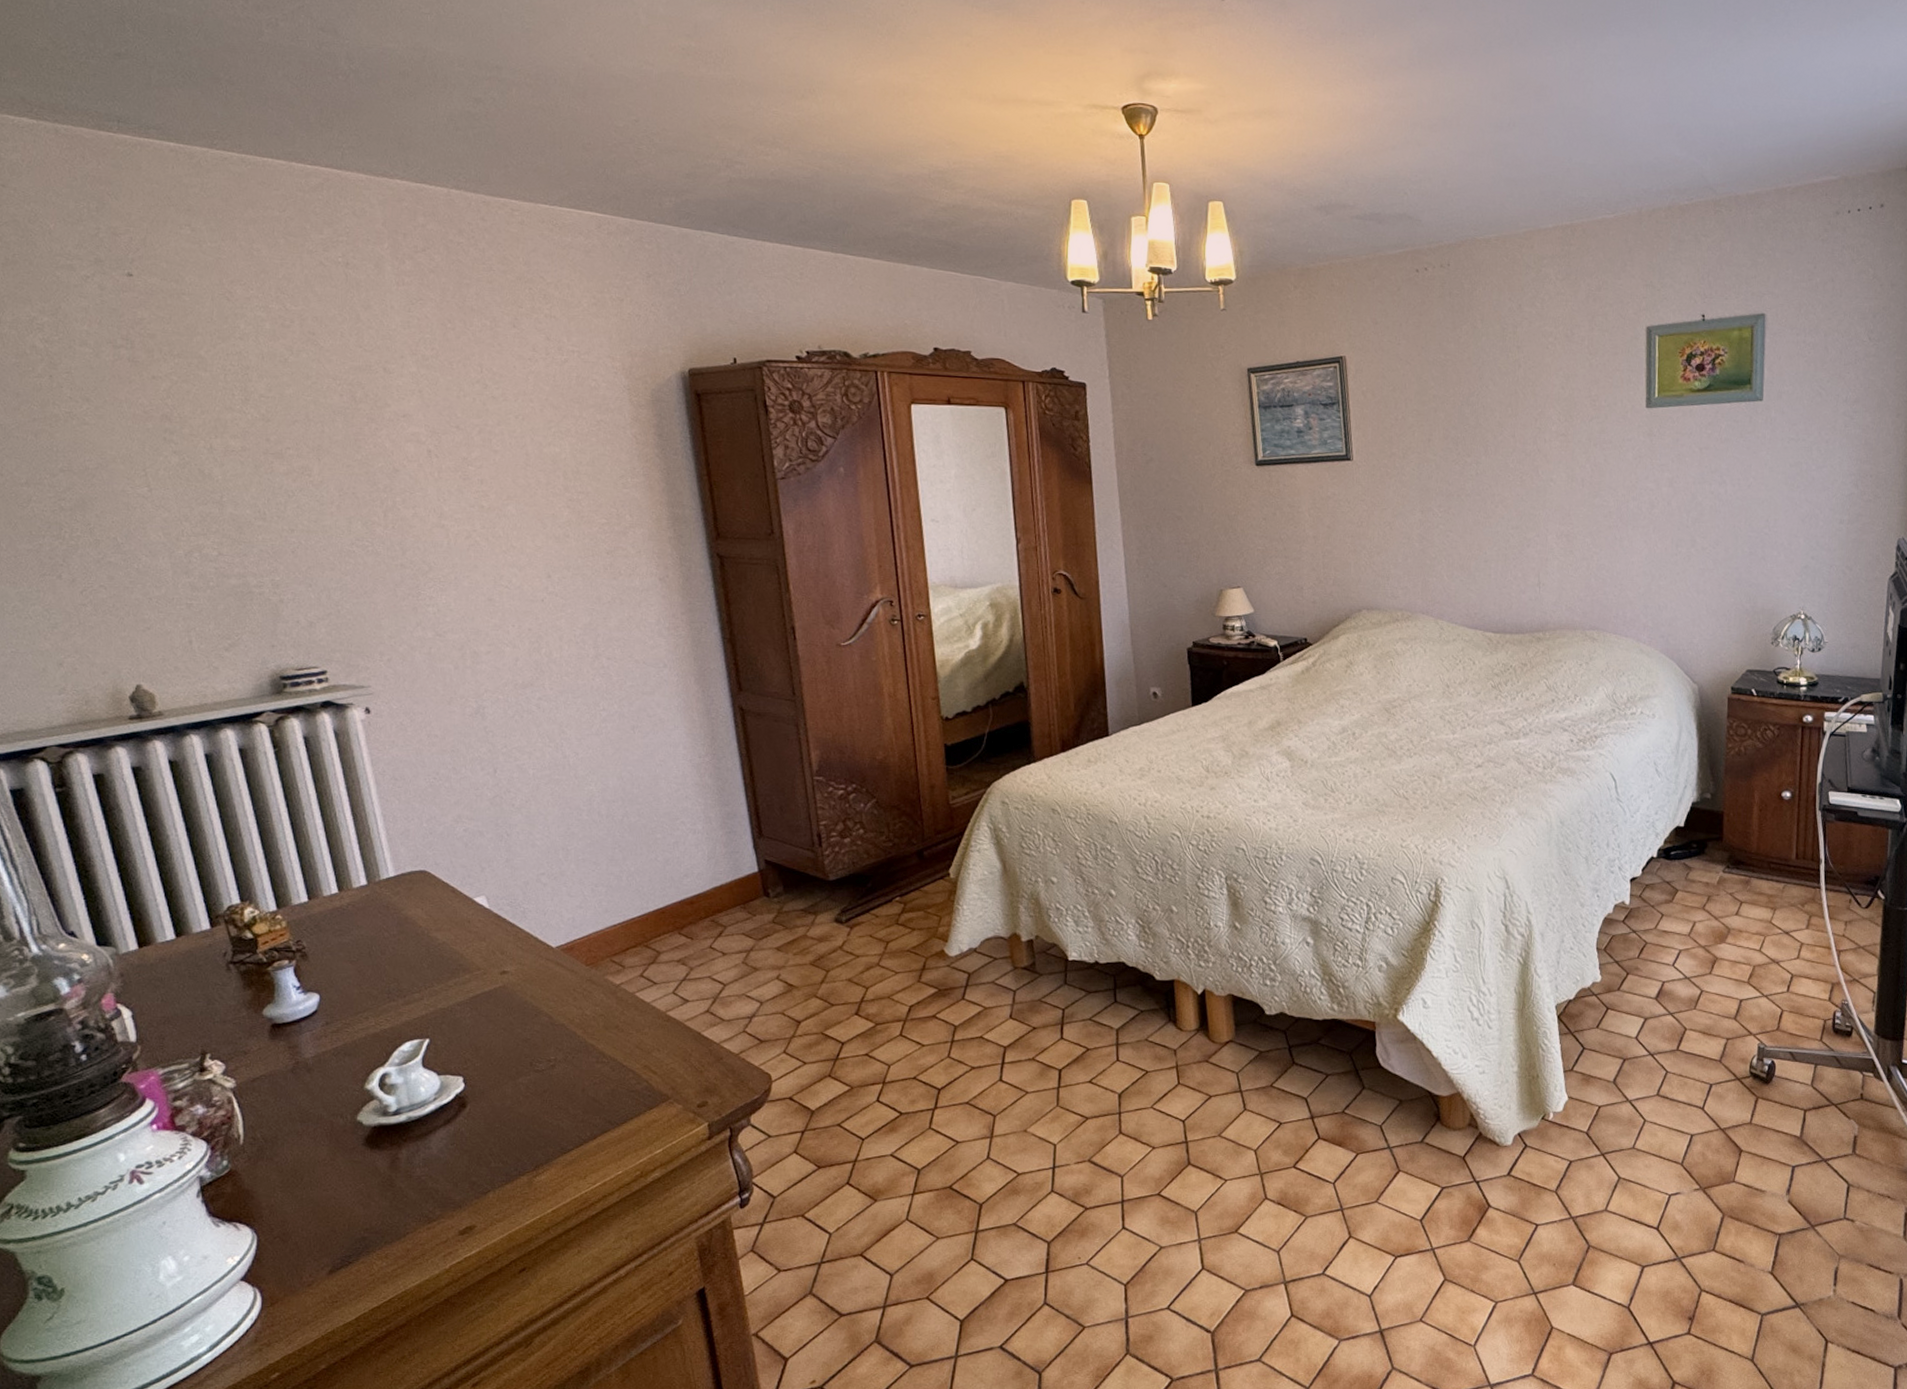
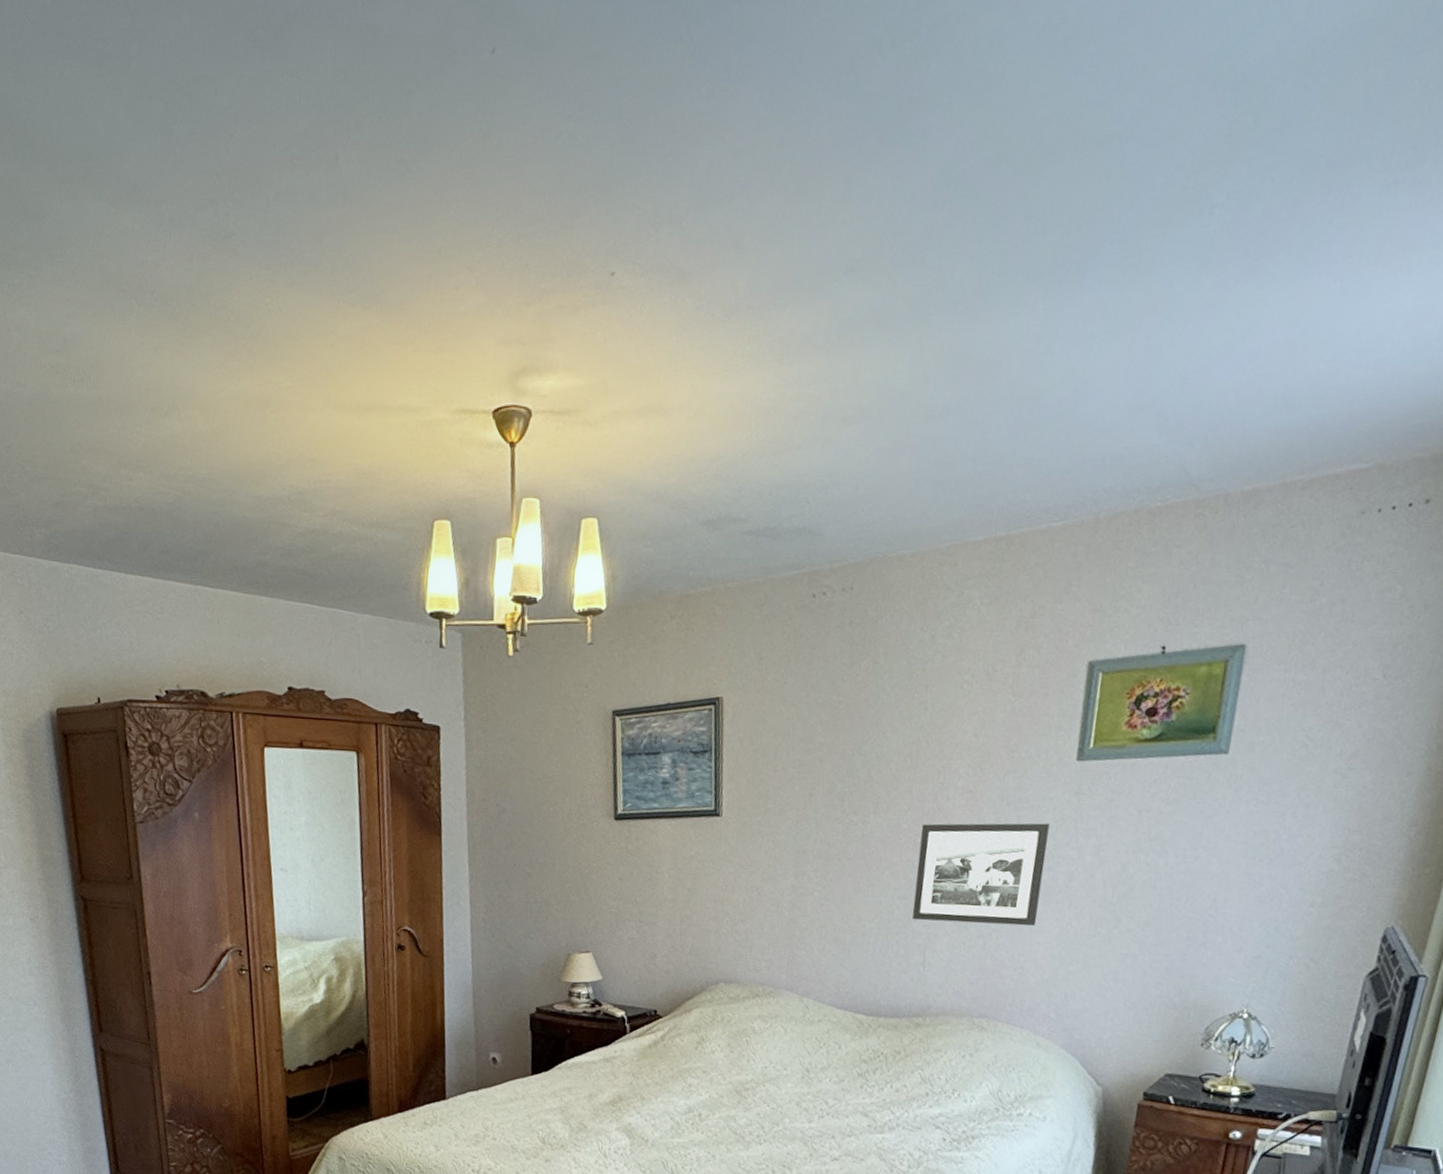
picture frame: none [1525,460,1631,549] -> present [912,823,1050,926]

